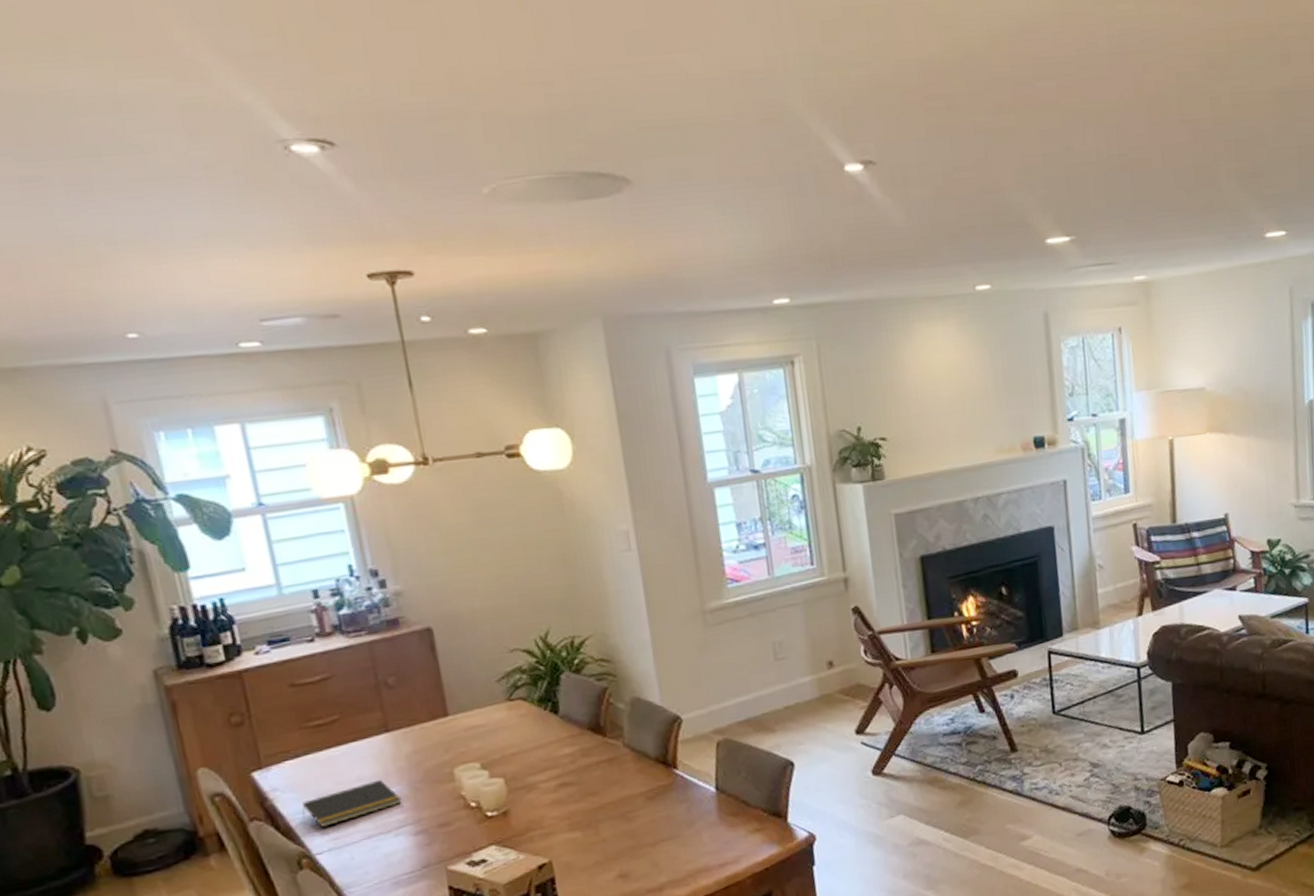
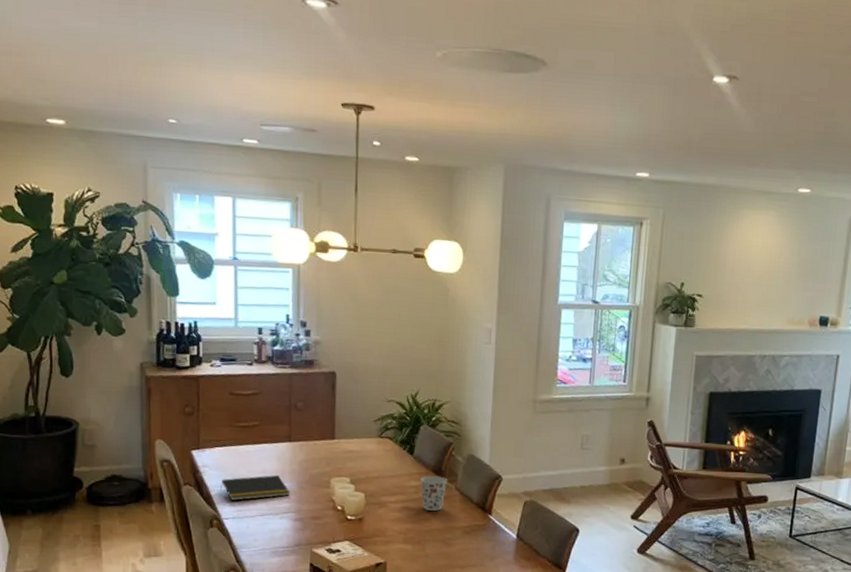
cup: none [574,733,613,782] -> present [420,475,448,511]

